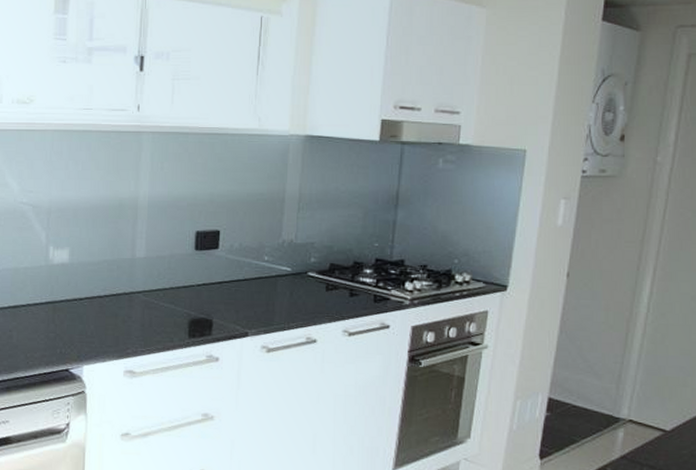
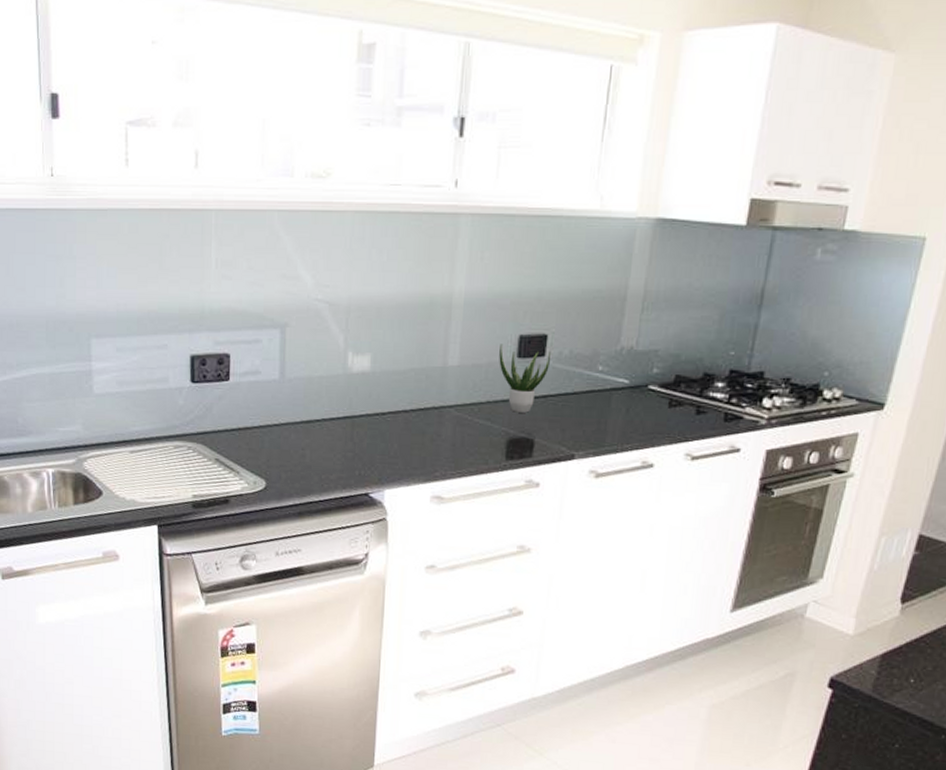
potted plant: none [179,239,223,297] -> present [499,344,550,413]

